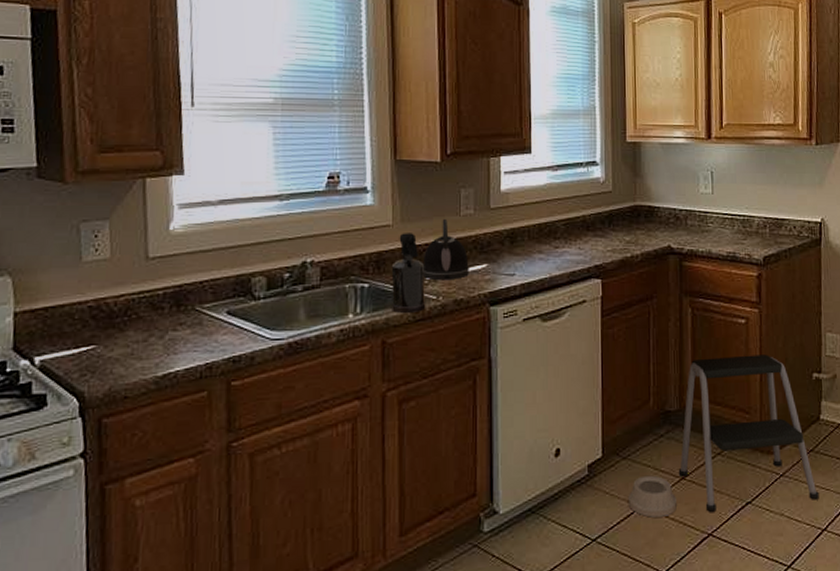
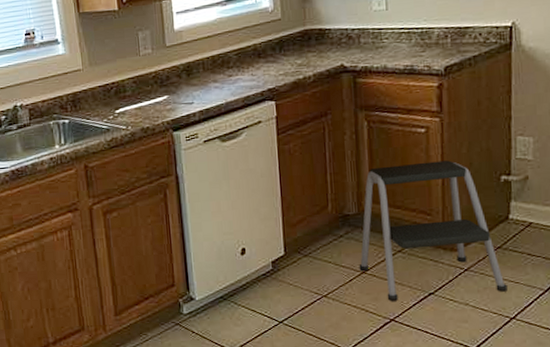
spray bottle: present [391,233,426,314] -> none [85,74,118,143]
kettle: present [422,218,469,279] -> none [111,59,152,113]
pet bowl: present [627,475,677,519] -> none [310,269,358,306]

